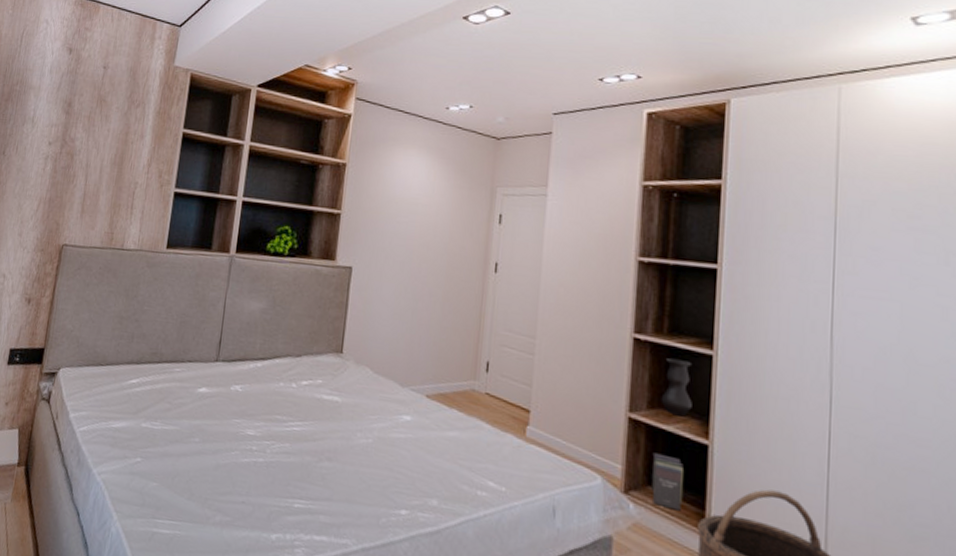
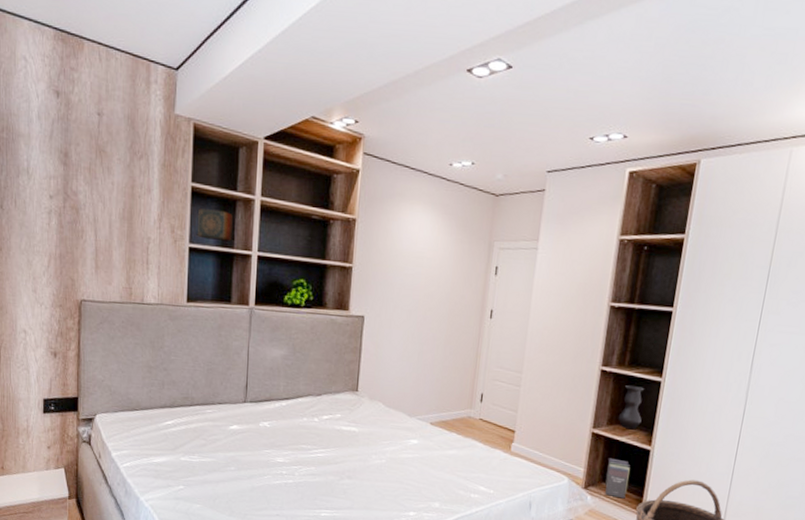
decorative box: none [184,154,222,186] -> present [198,208,234,241]

